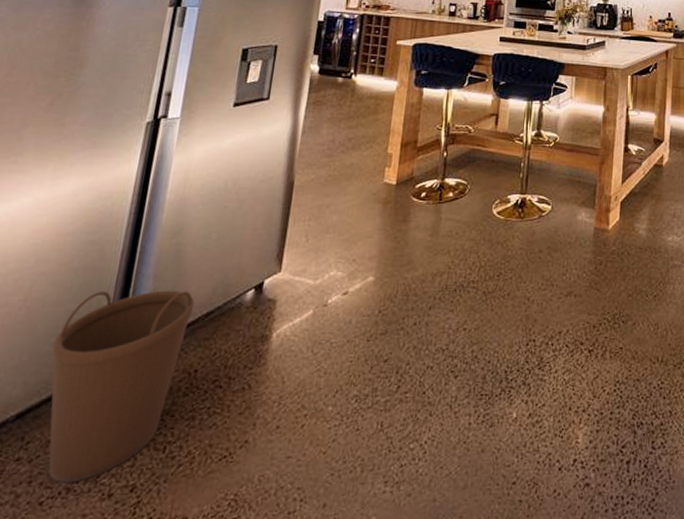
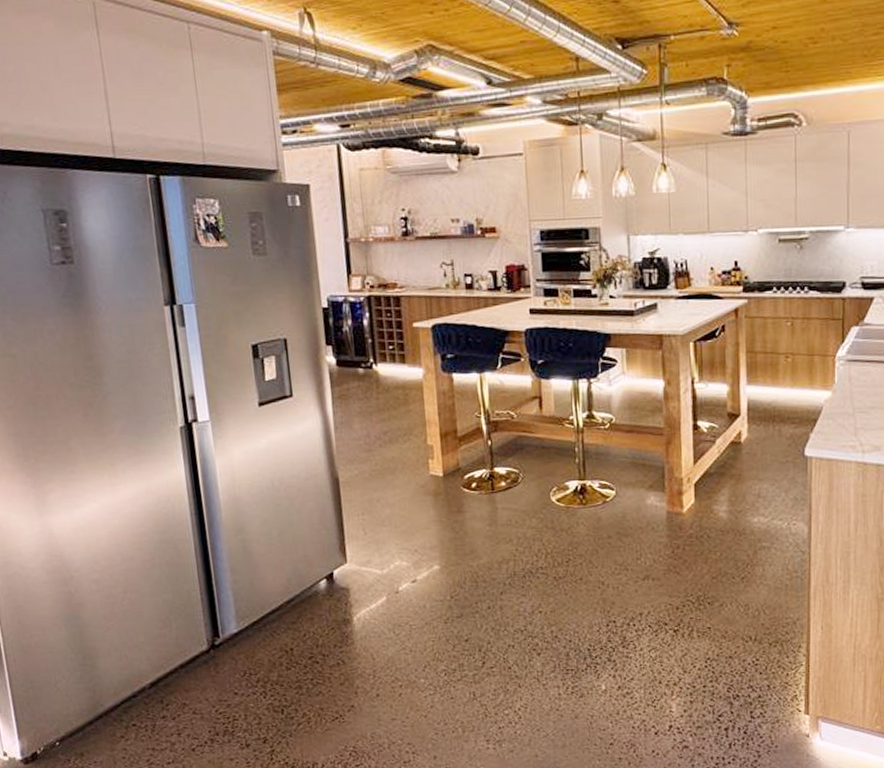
basket: present [47,290,195,483] -> none [161,581,275,736]

